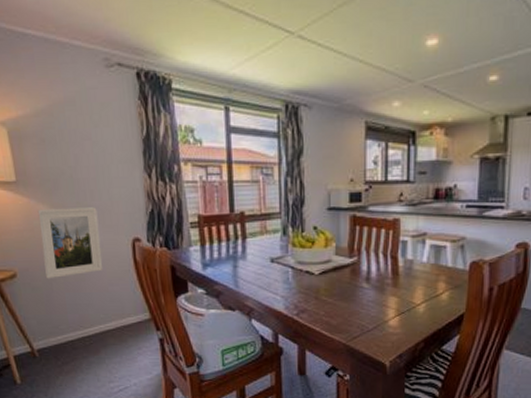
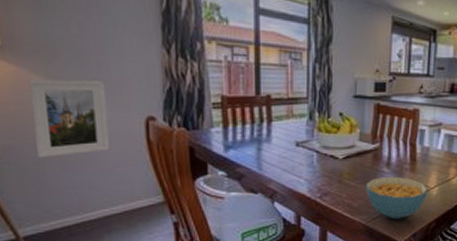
cereal bowl: none [343,292,414,339] -> present [365,176,428,219]

